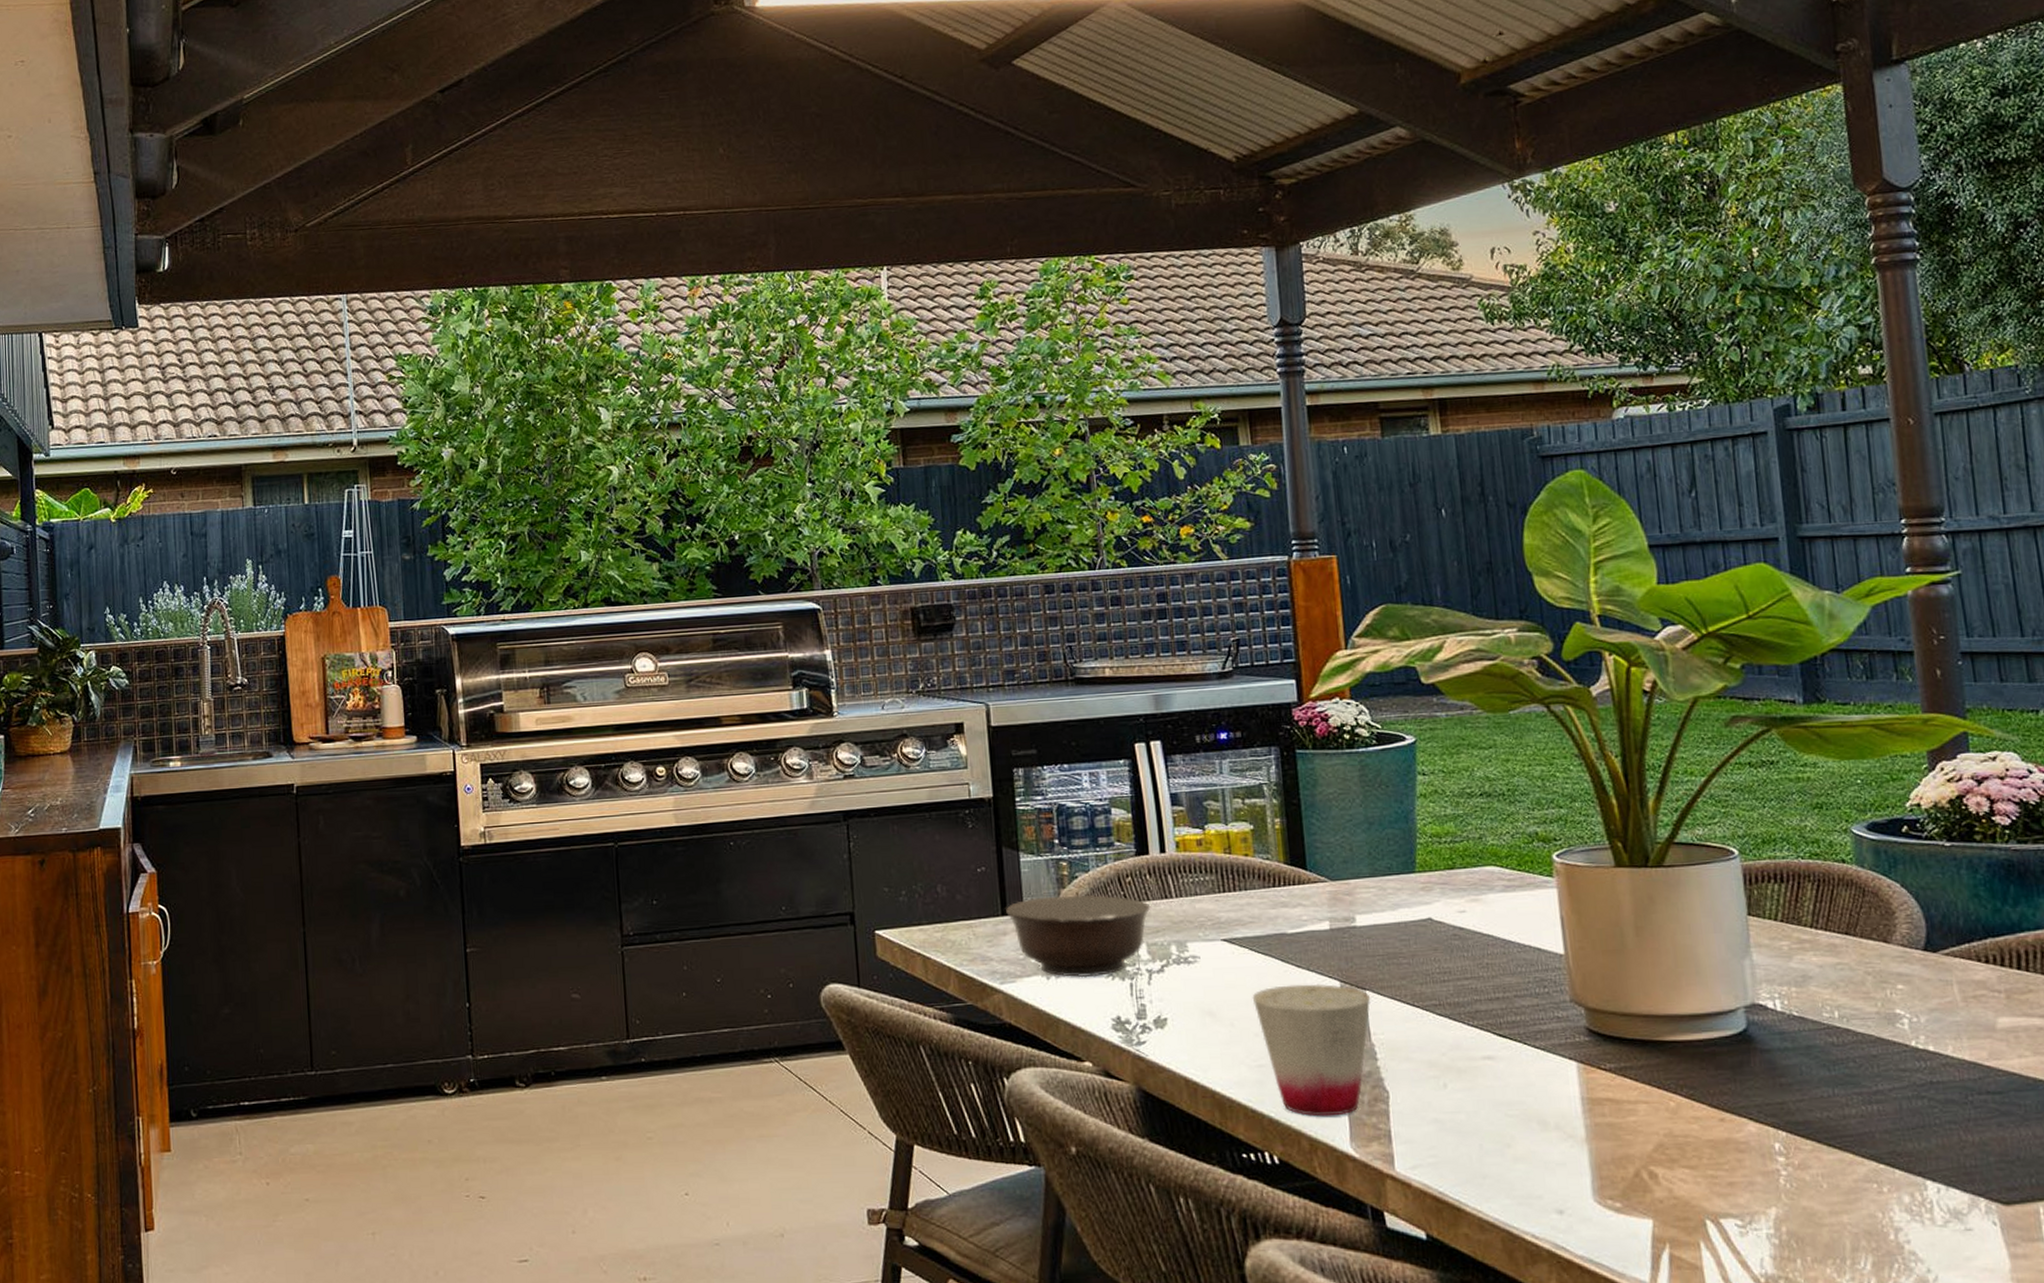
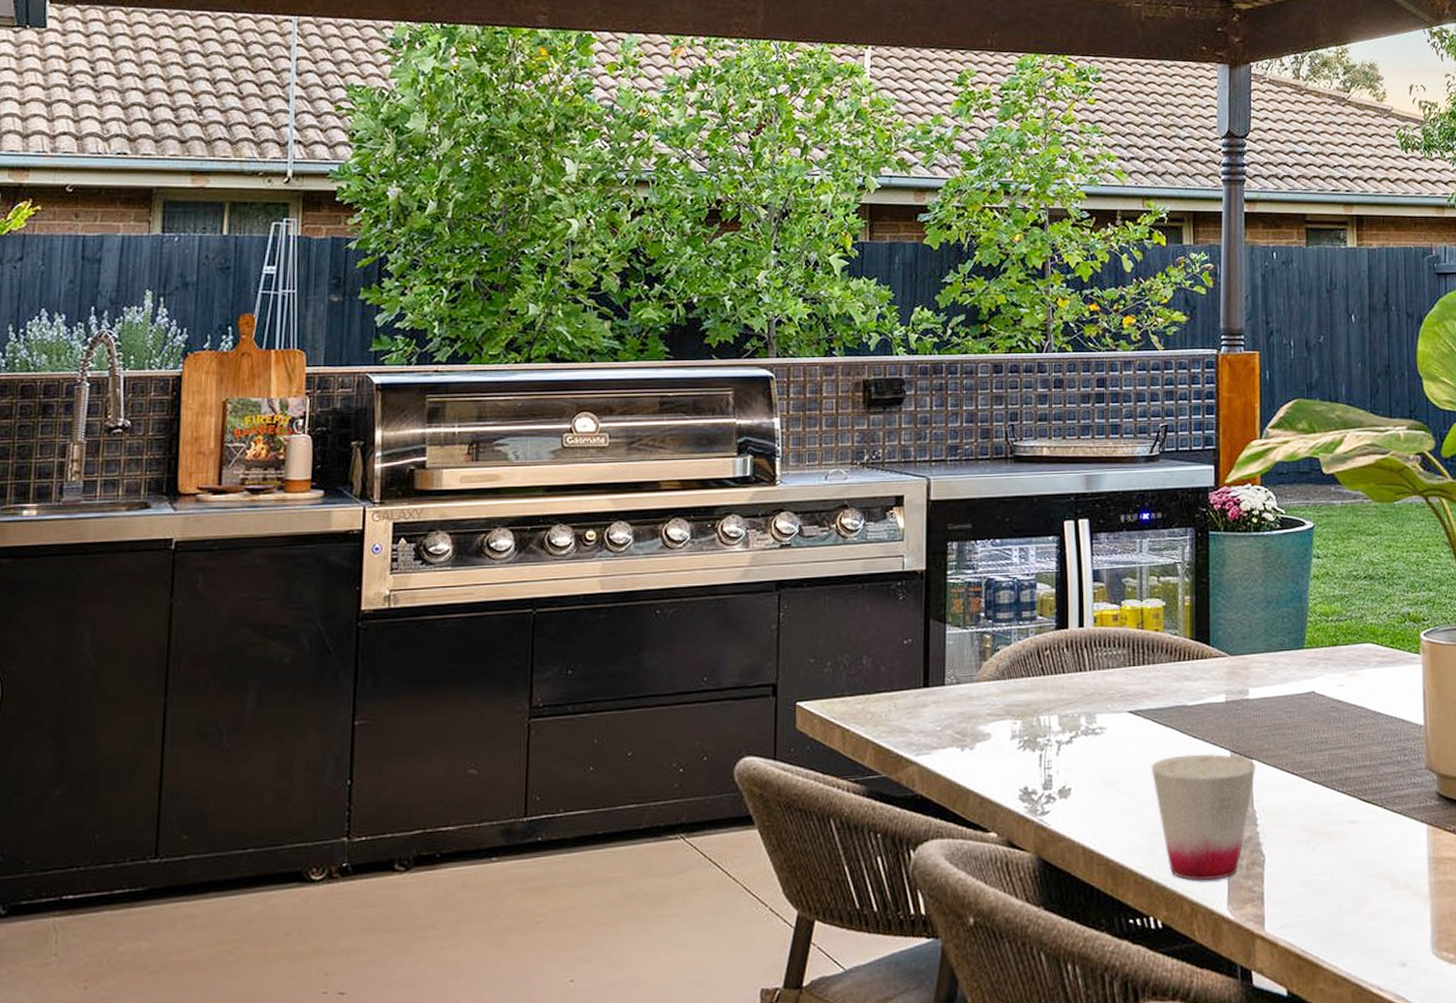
bowl: present [1006,894,1151,978] -> none [928,667,1066,749]

